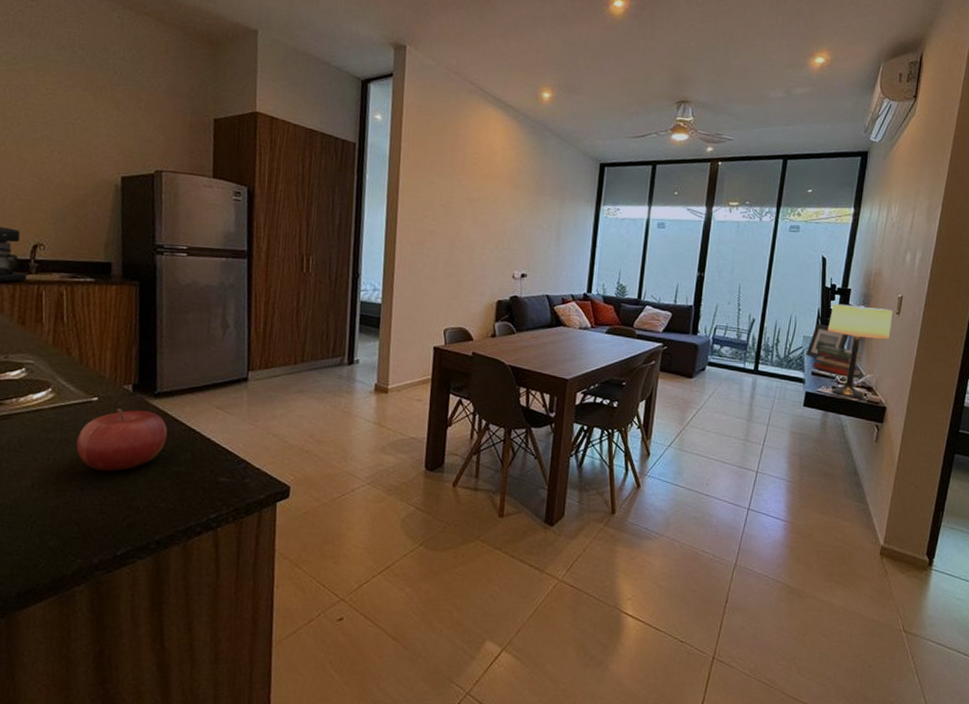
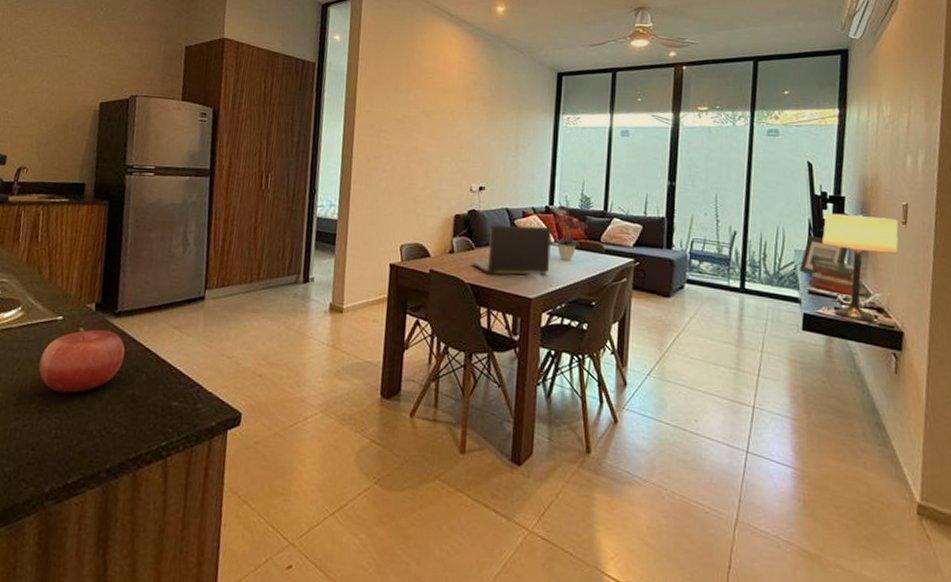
laptop computer: none [512,311,588,358] -> present [471,225,551,276]
flower arrangement: none [589,293,622,345] -> present [552,205,587,261]

